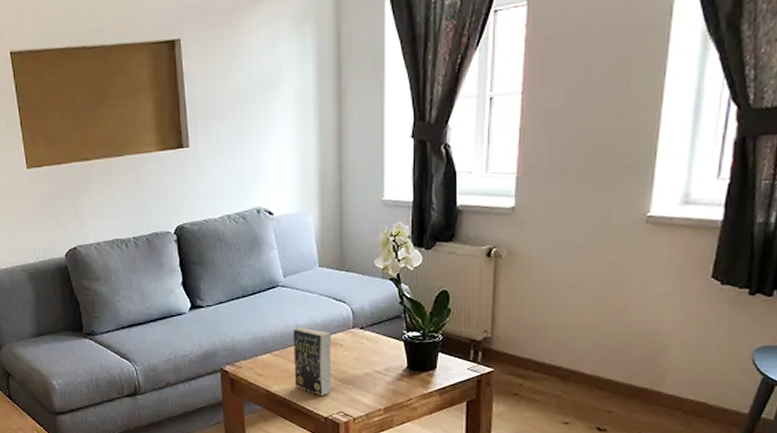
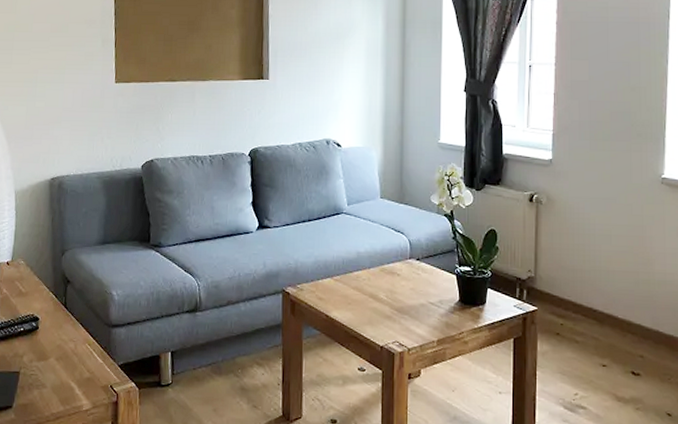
book: present [293,328,332,395] -> none [353,255,390,324]

